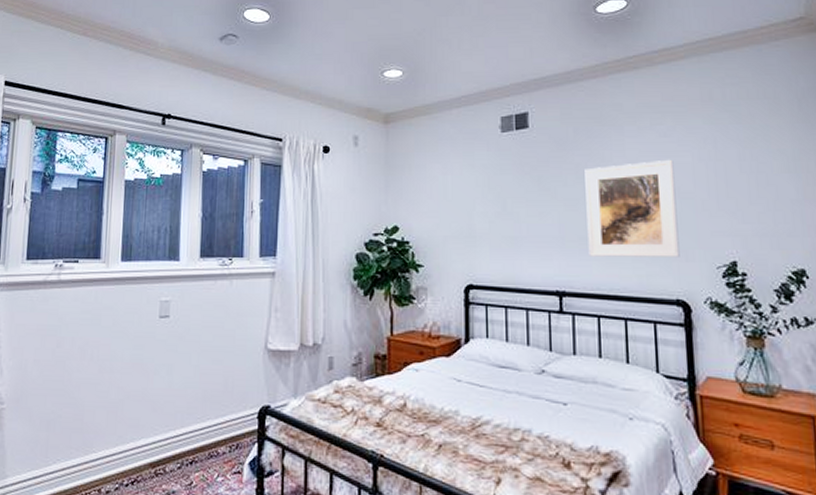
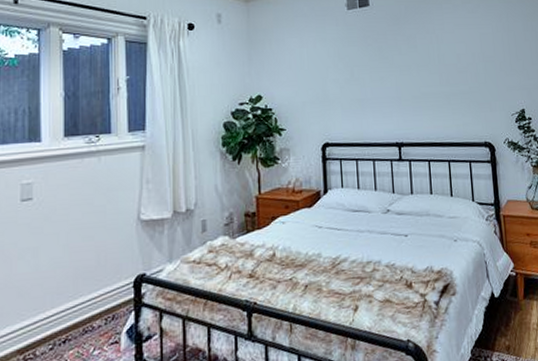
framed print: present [584,159,680,258] -> none [414,31,486,112]

